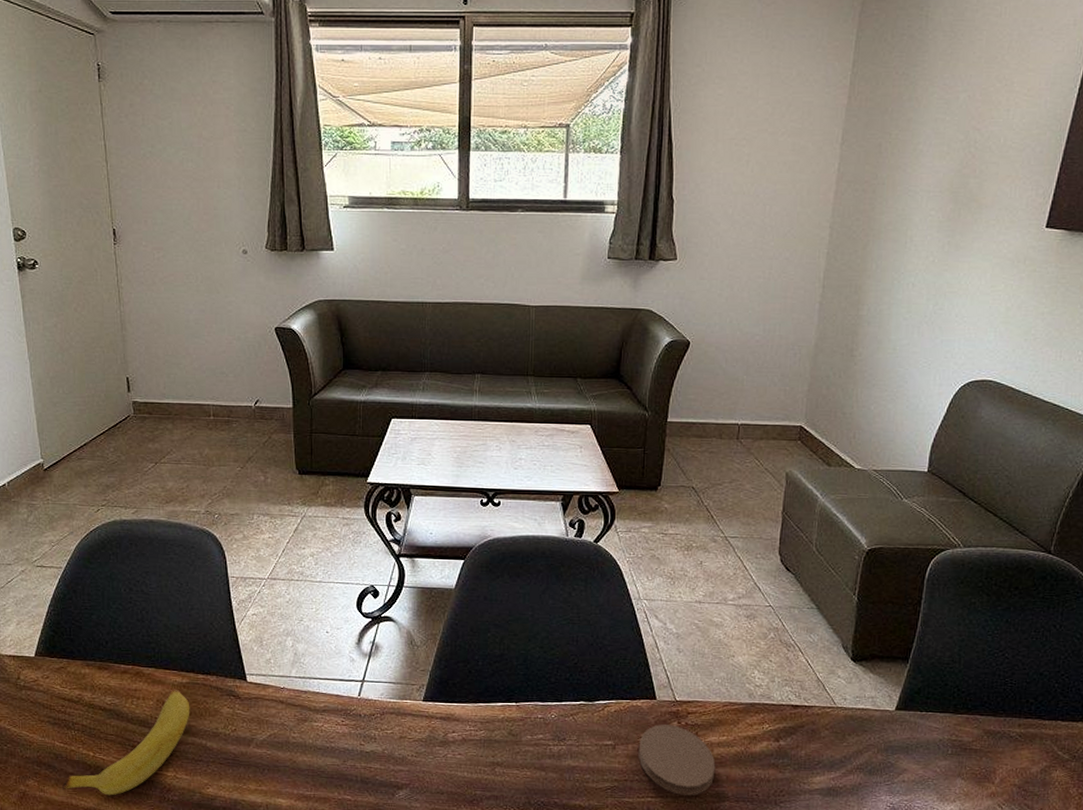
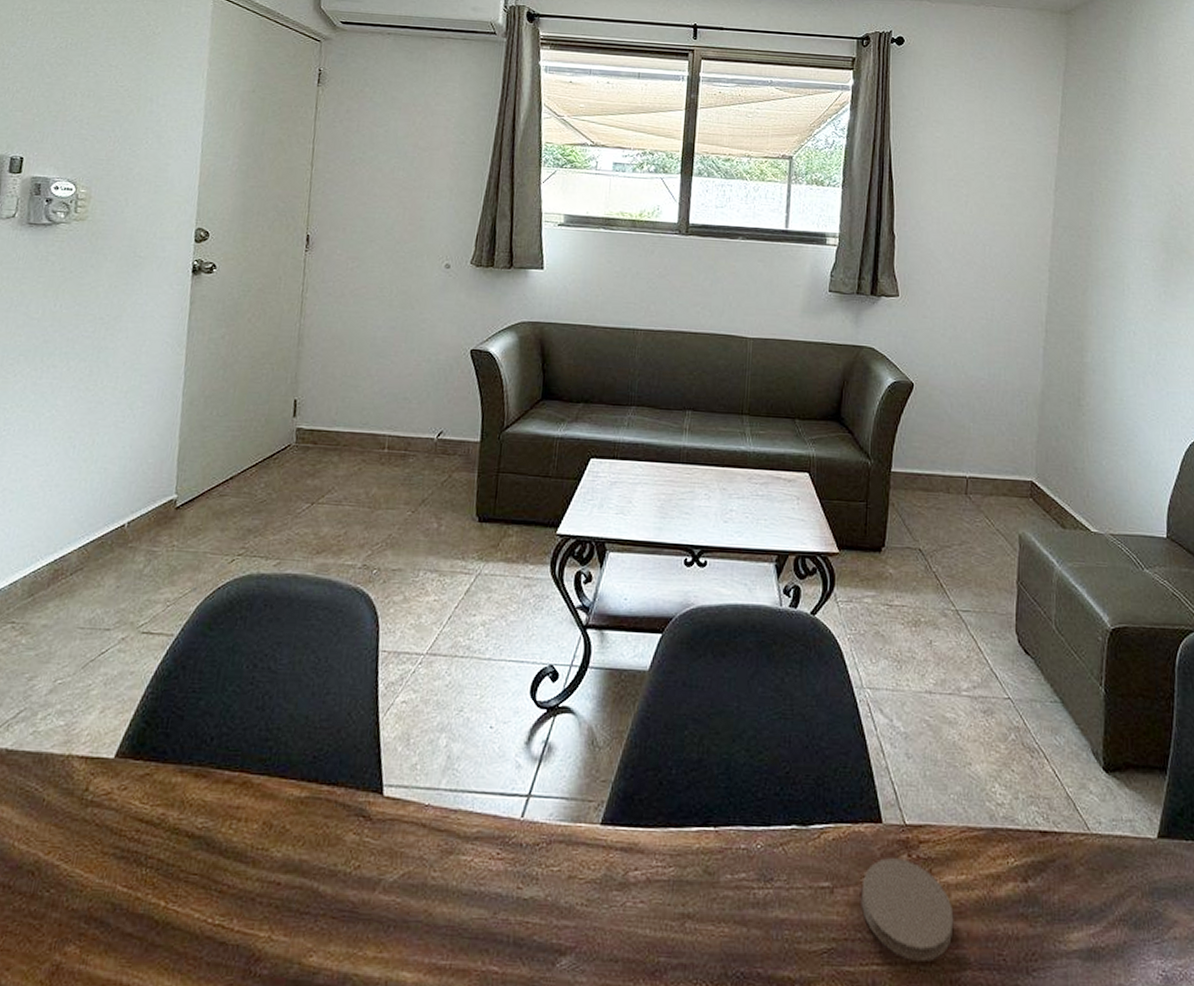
banana: present [61,690,190,796] -> none [111,807,306,969]

